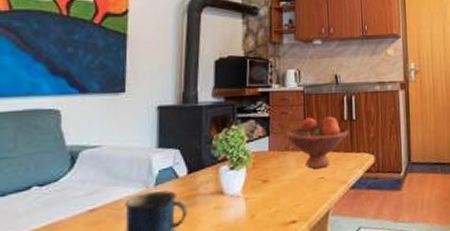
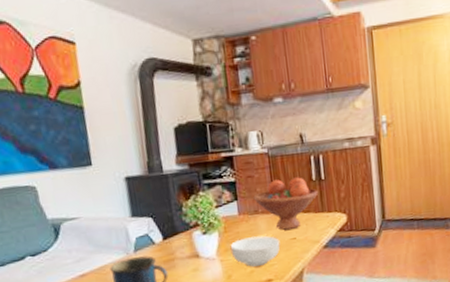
cereal bowl: none [257,173,308,207] -> present [230,236,280,267]

